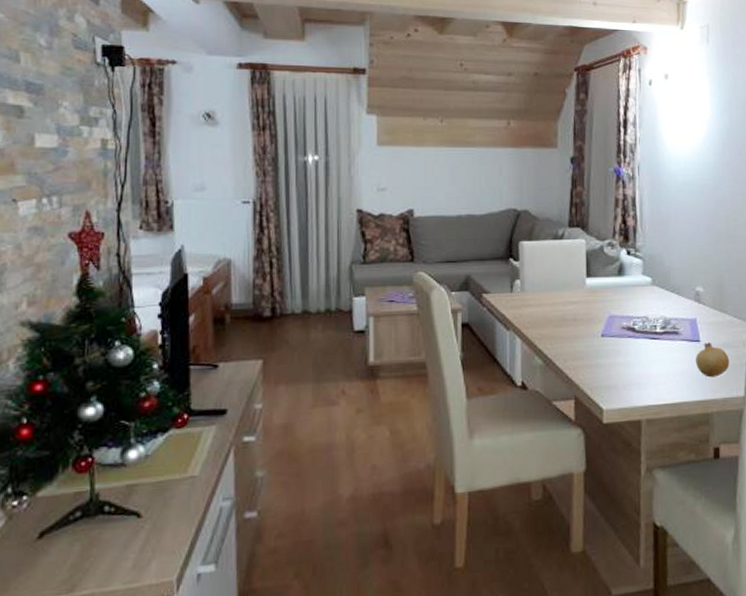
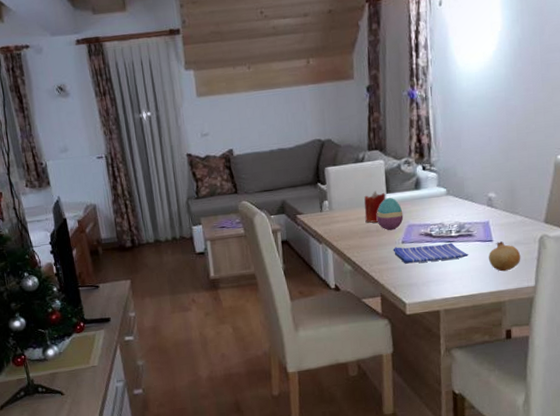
candle: none [561,273,586,310] -> present [364,191,386,223]
decorative egg: none [574,282,604,321] -> present [376,197,404,231]
dish towel: none [591,339,674,362] -> present [392,242,468,264]

